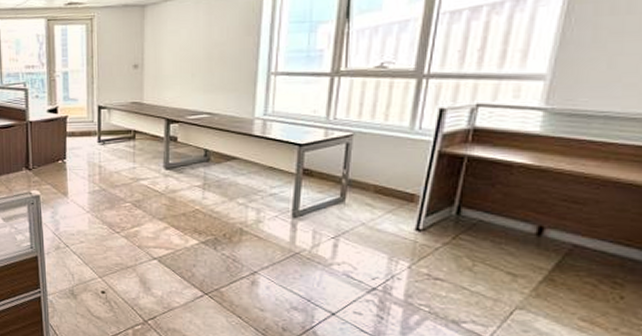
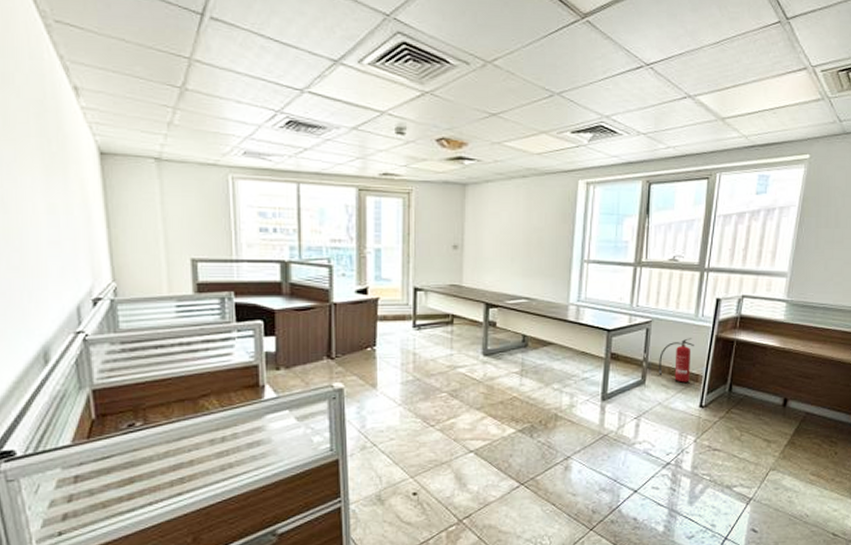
fire extinguisher: none [362,153,409,202] -> present [659,338,694,383]

